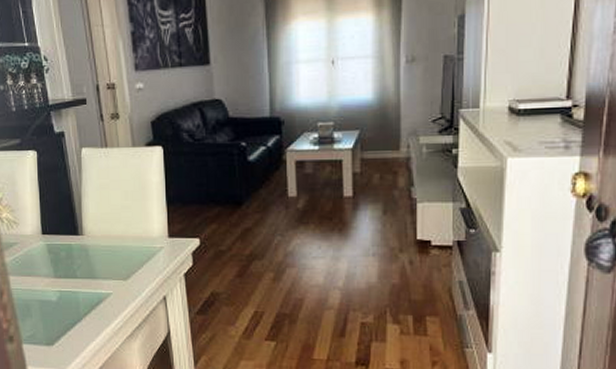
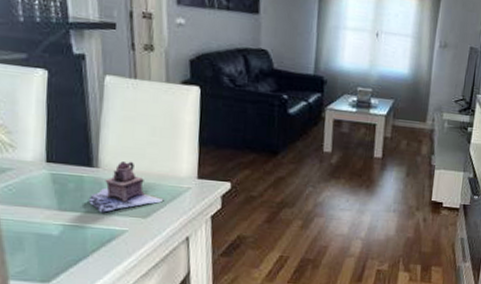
teapot: none [77,226,141,277] -> present [88,161,164,213]

